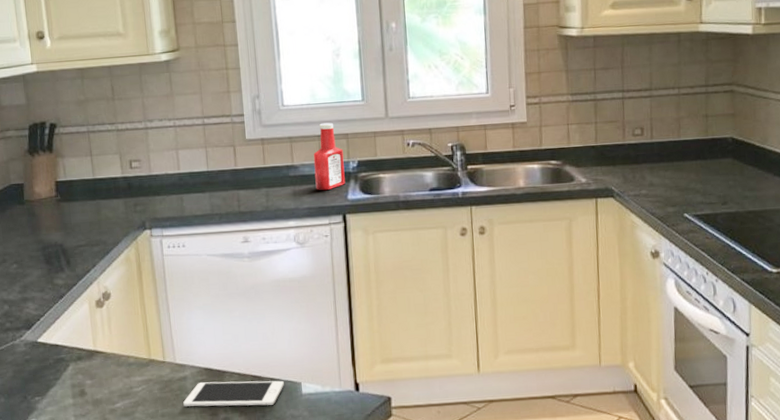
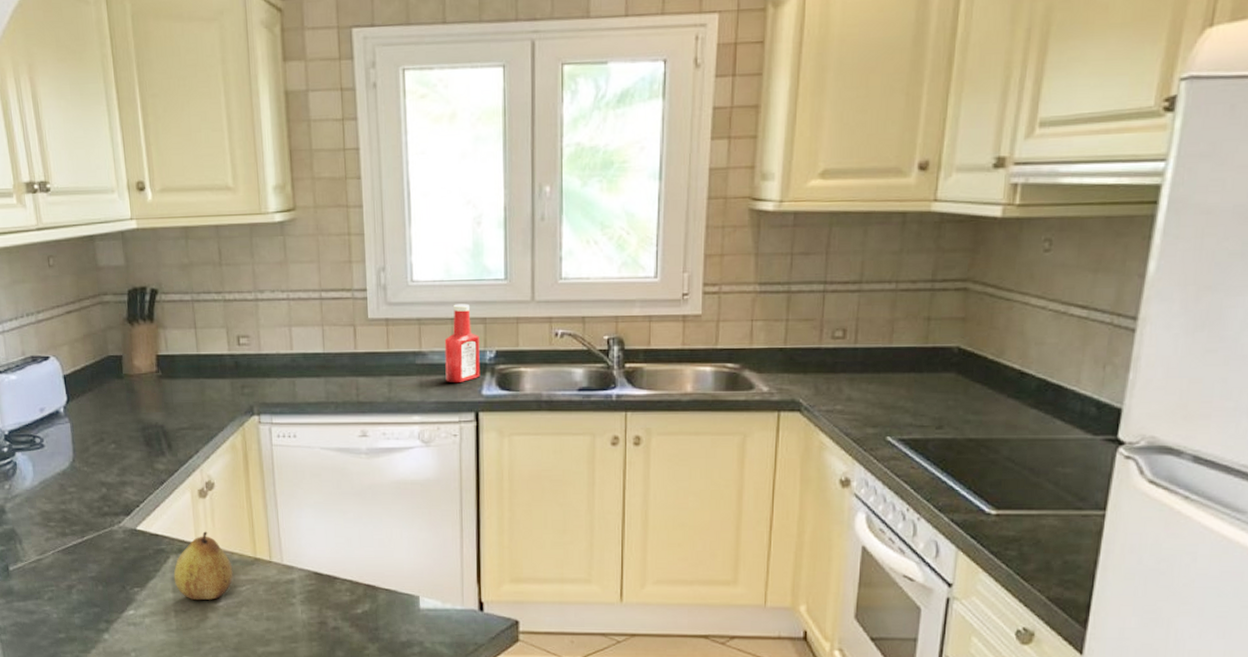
fruit: none [73,338,130,404] -> present [173,531,233,601]
cell phone: present [183,380,284,407] -> none [290,587,400,618]

